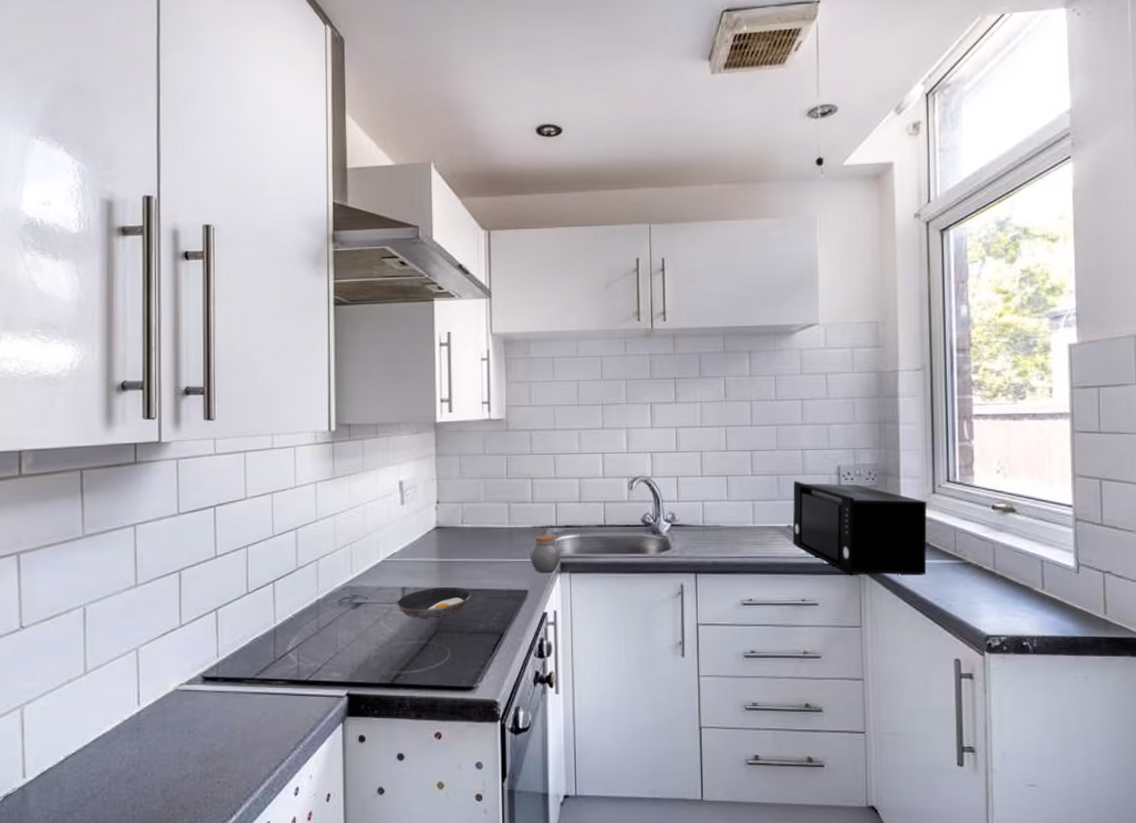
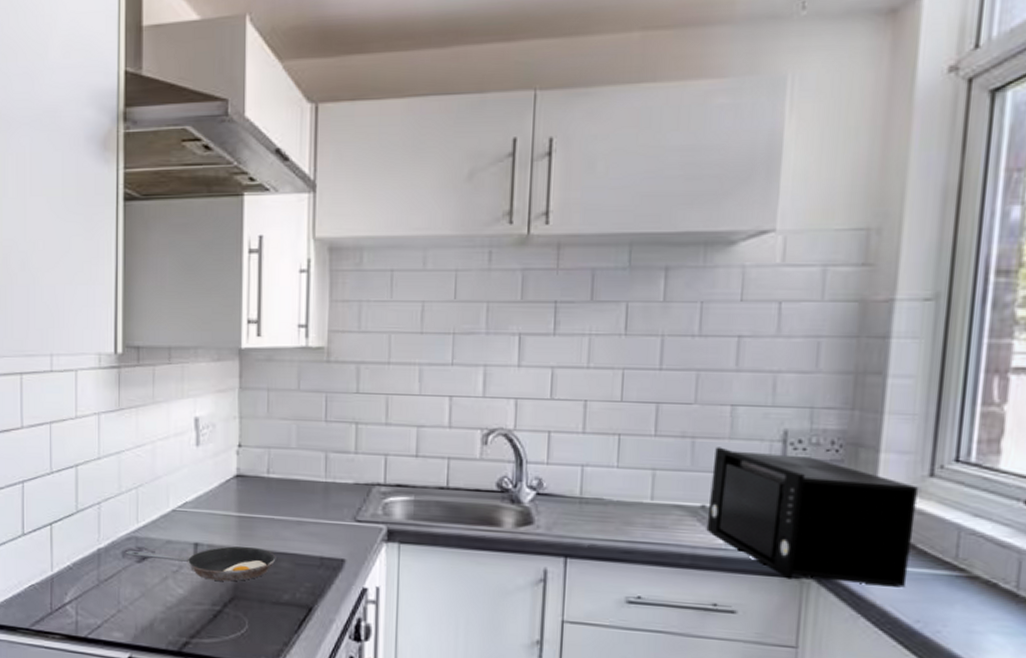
jar: present [530,535,561,572] -> none [350,493,389,540]

